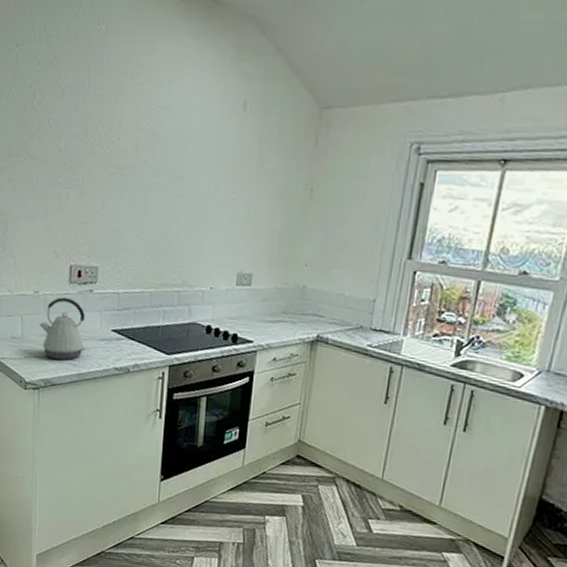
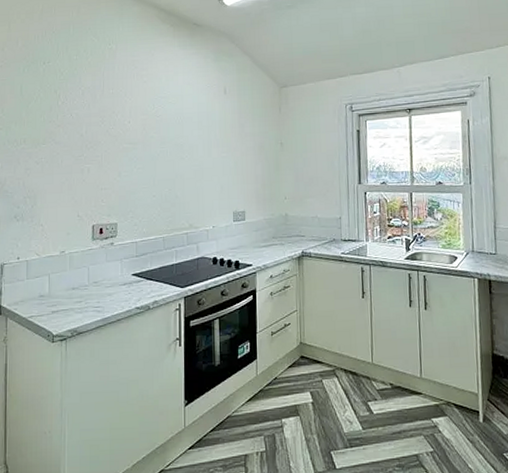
kettle: present [39,297,86,360] -> none [65,252,109,310]

